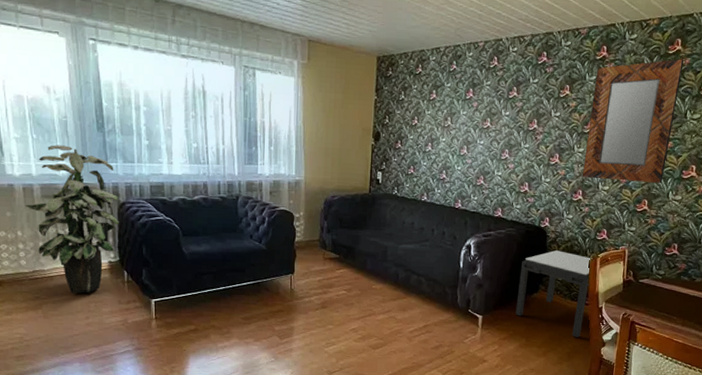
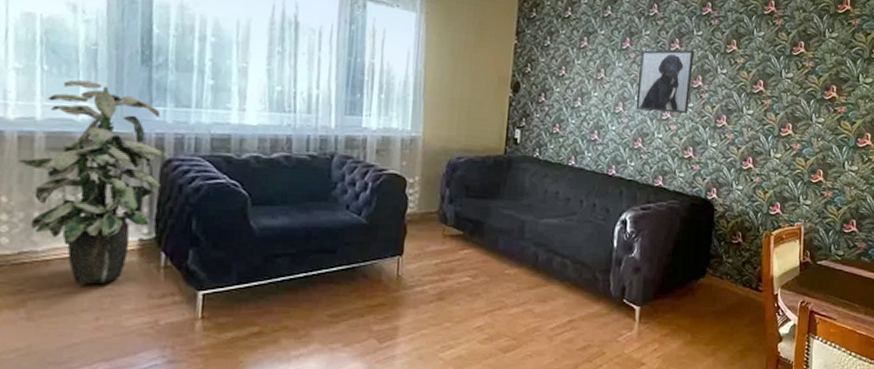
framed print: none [478,96,530,154] -> present [636,49,694,114]
side table: present [515,250,593,337] -> none [679,227,766,331]
home mirror: present [582,58,684,183] -> none [752,18,854,152]

